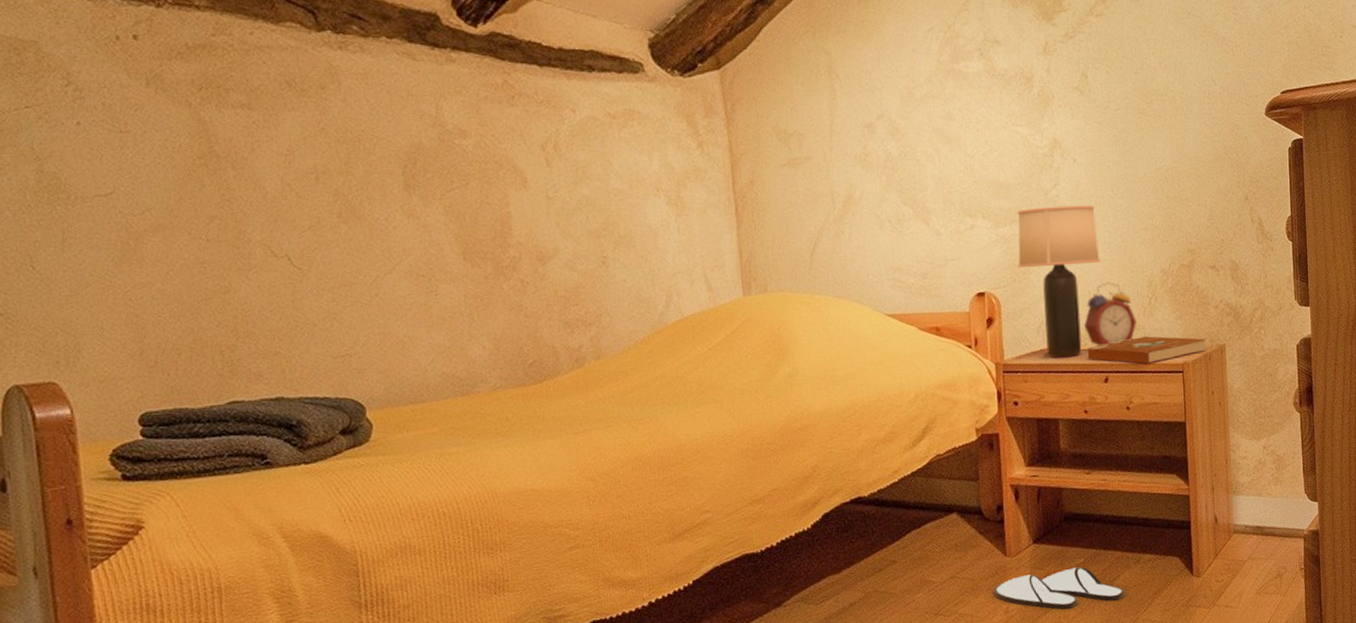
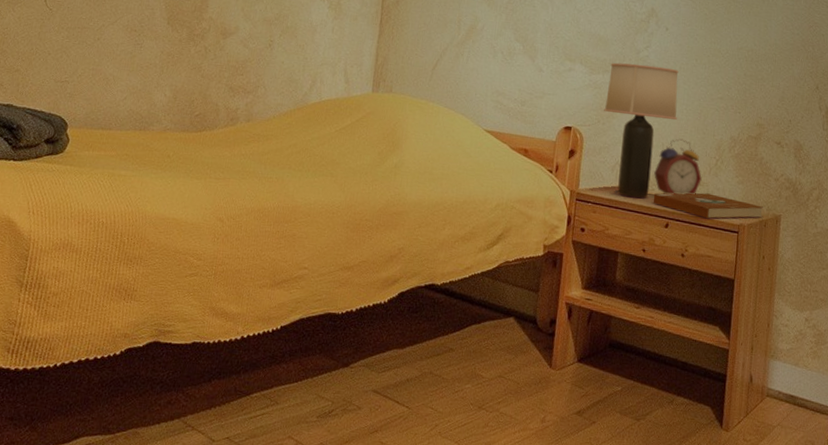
slippers: present [994,566,1125,609] -> none [534,390,655,435]

